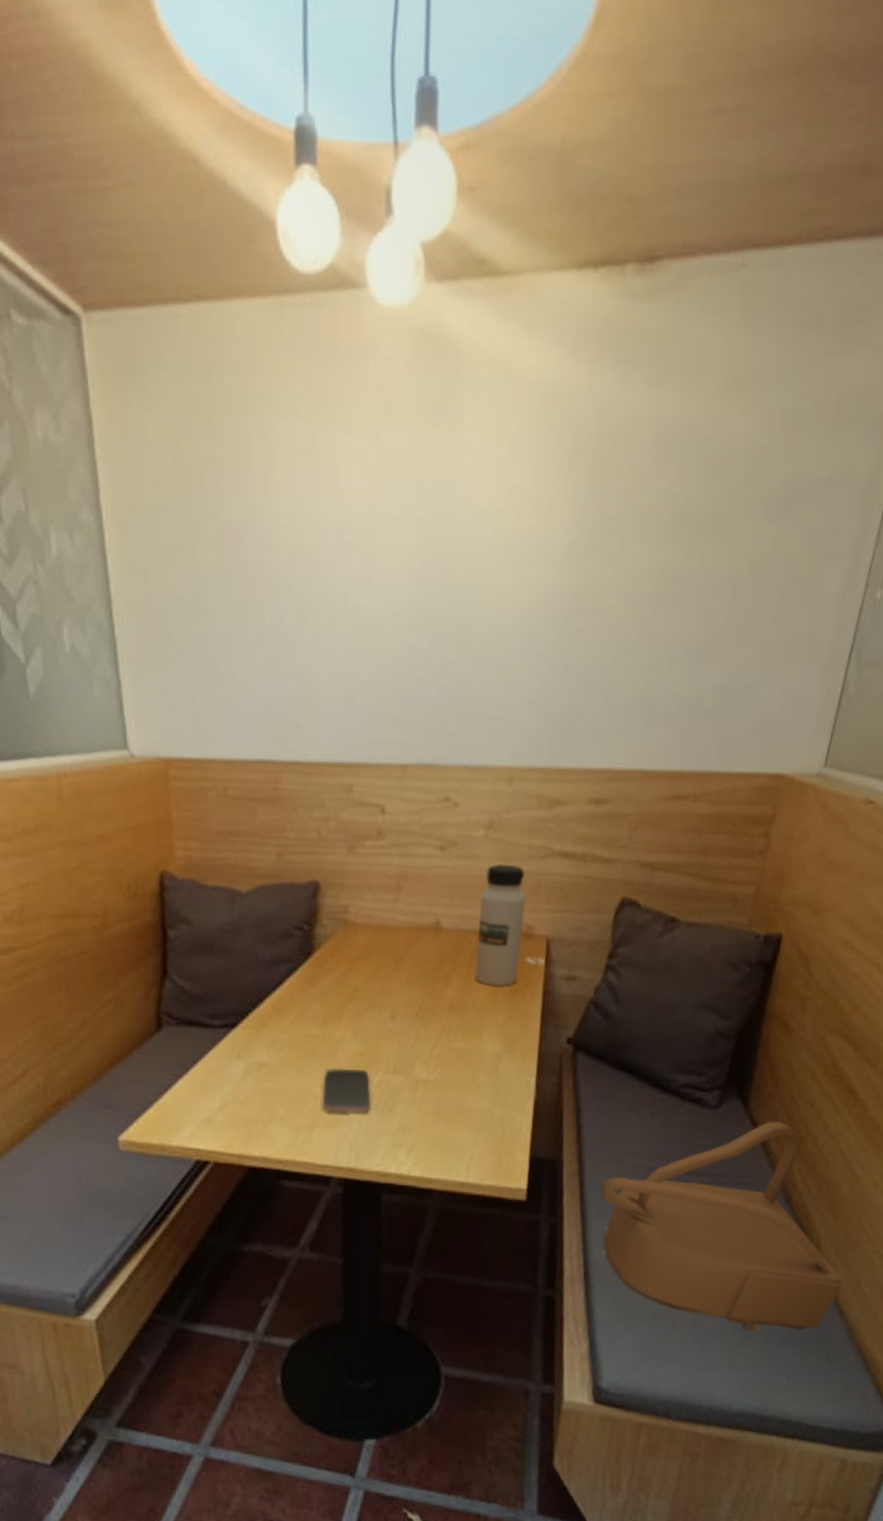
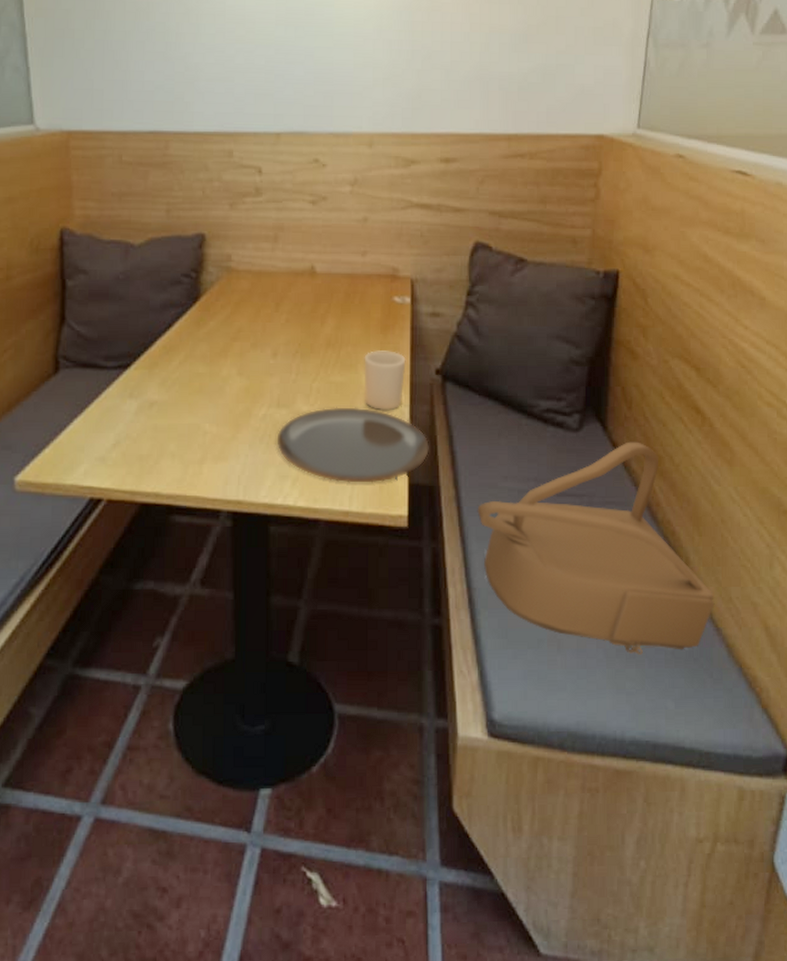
smartphone: present [323,1067,371,1113] -> none [211,403,257,447]
plate: none [392,1075,555,1155] -> present [276,407,429,483]
water bottle: present [475,864,526,987] -> none [348,215,391,324]
mug: none [488,1016,536,1081] -> present [364,350,406,411]

